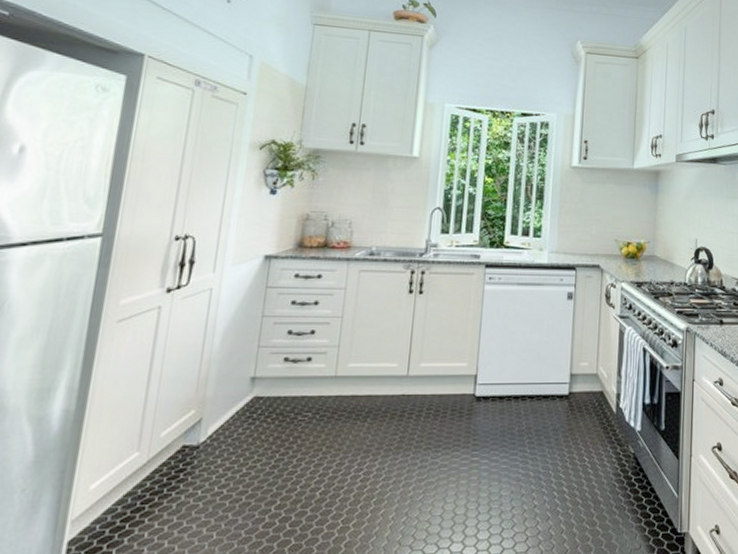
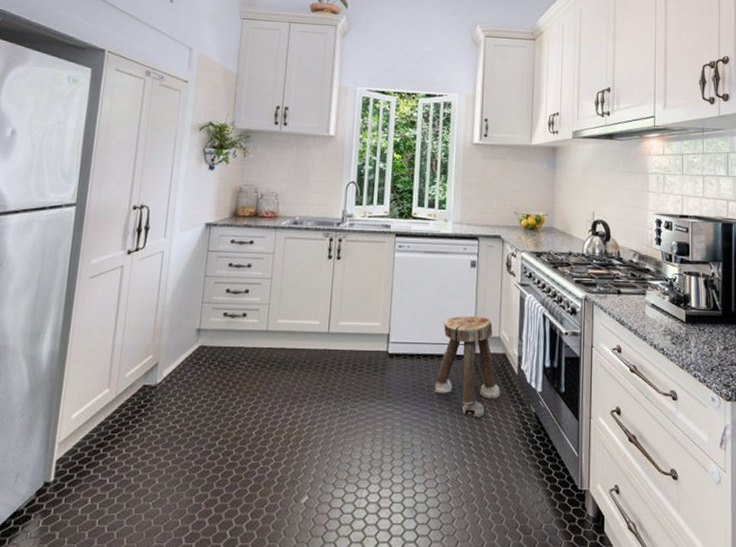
stool: none [525,351,598,462] -> present [434,315,501,418]

